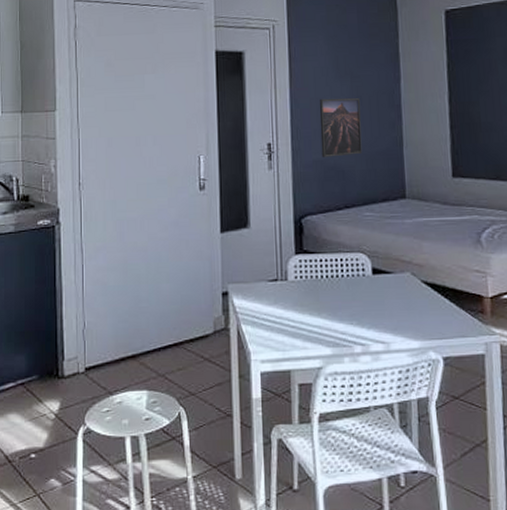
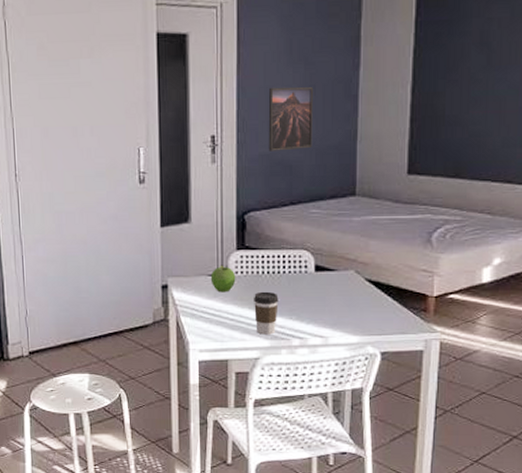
fruit: none [270,270,296,299] -> present [210,265,236,293]
coffee cup: none [314,296,339,342] -> present [254,291,279,335]

